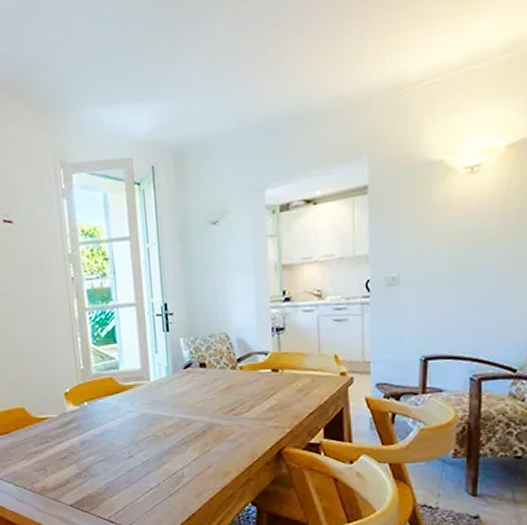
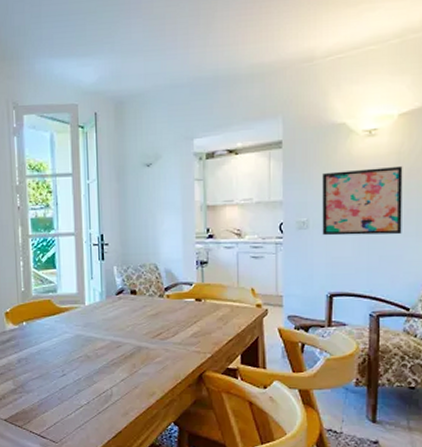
wall art: none [415,206,511,292] -> present [322,165,403,236]

